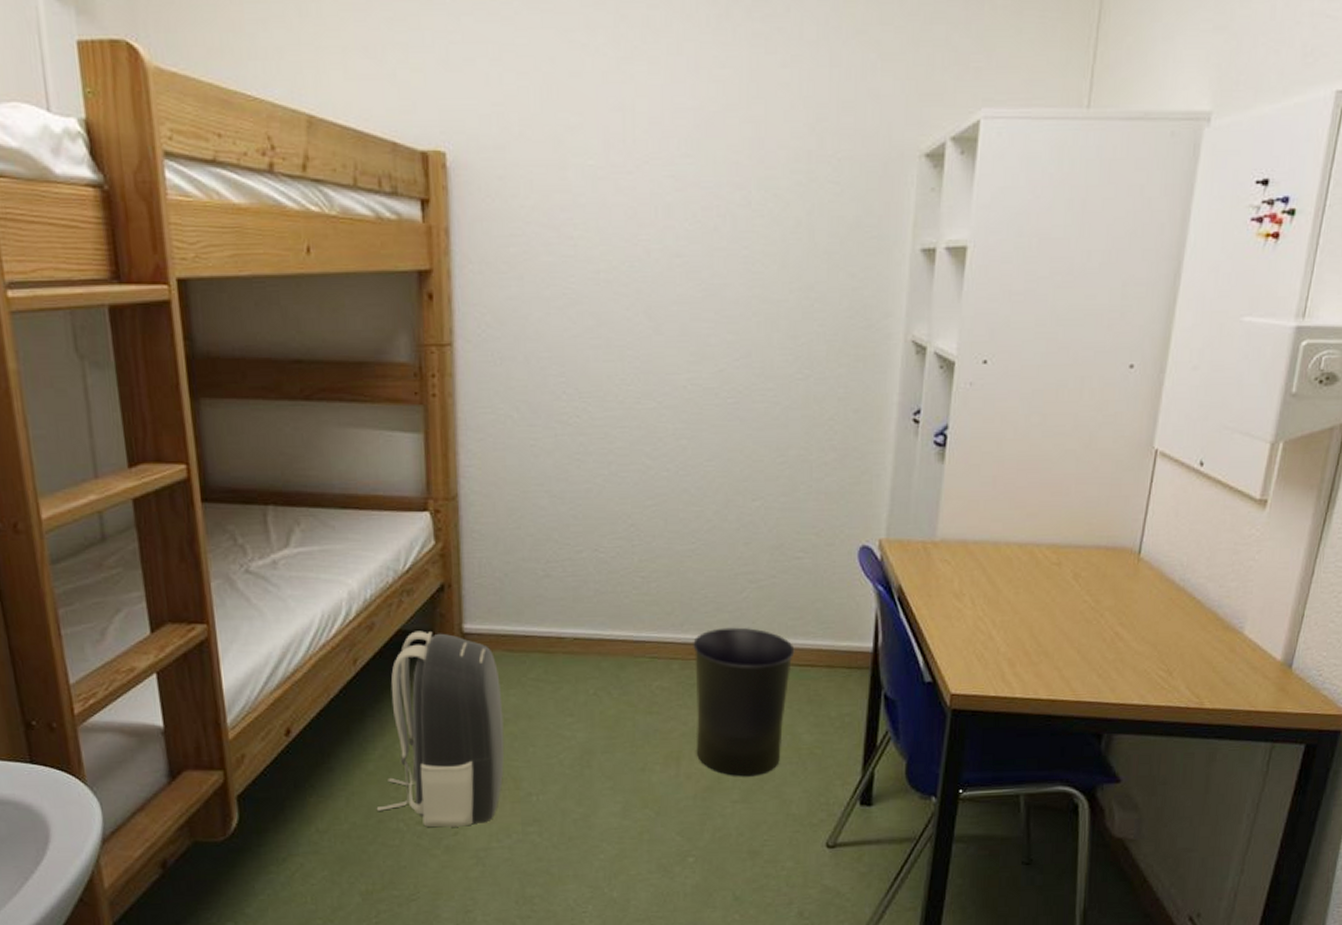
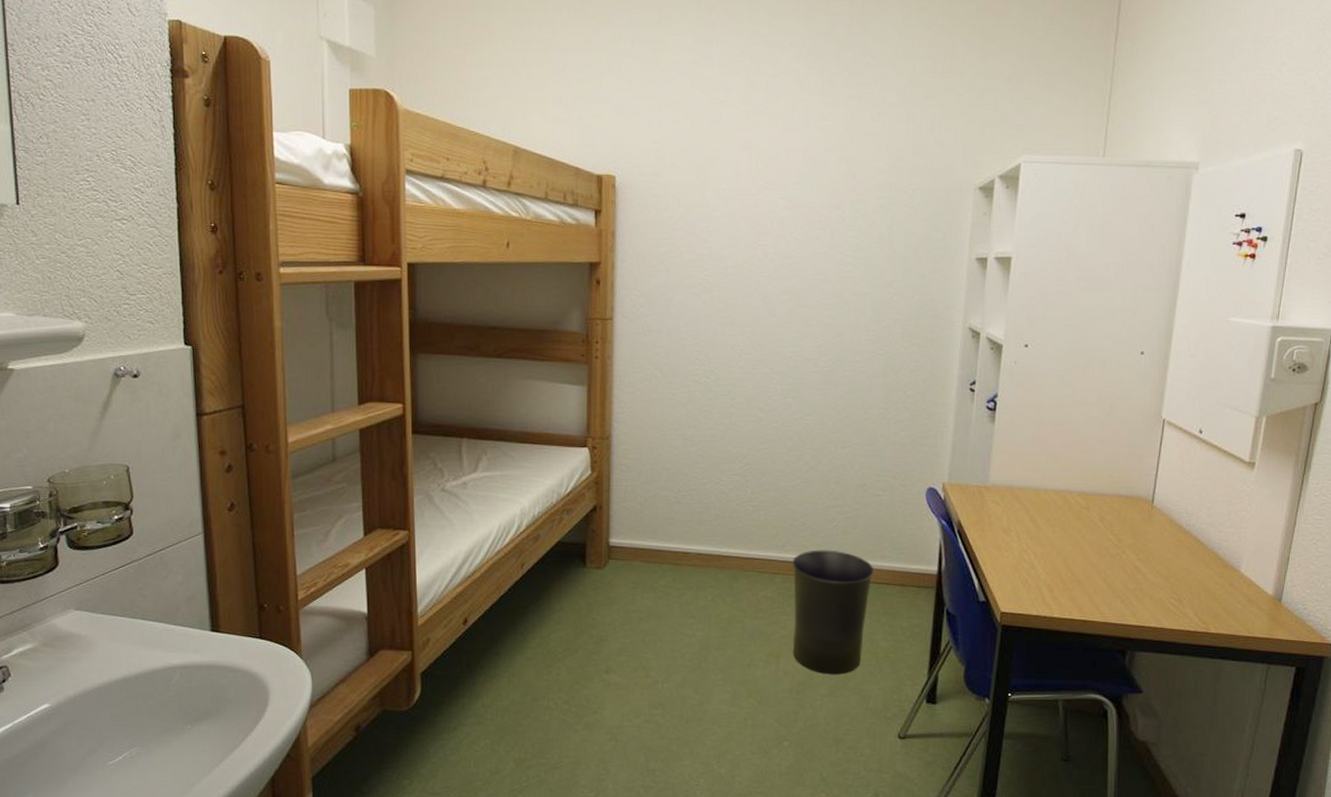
backpack: present [376,631,505,828] -> none [532,543,638,707]

